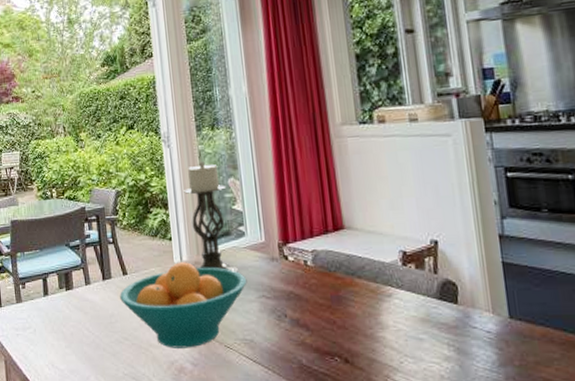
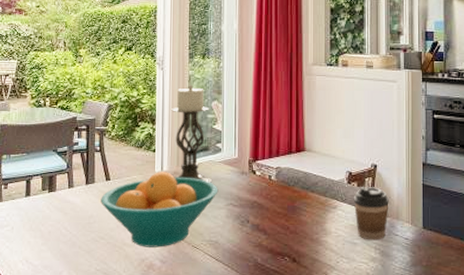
coffee cup: none [411,268,461,335] -> present [353,187,390,241]

